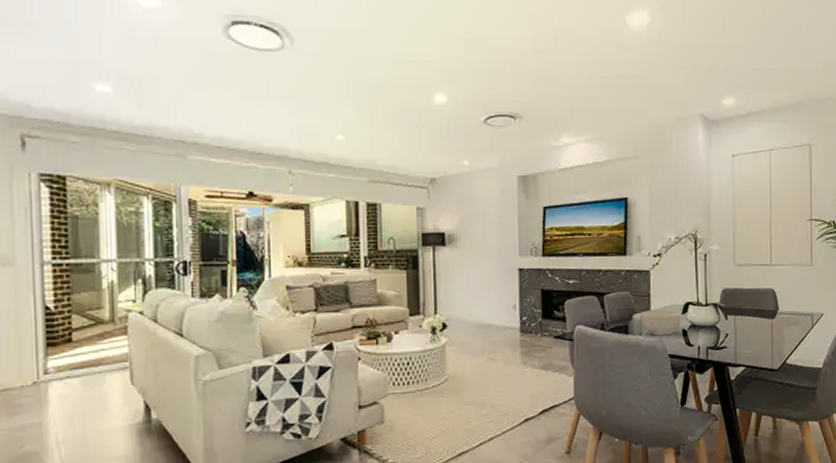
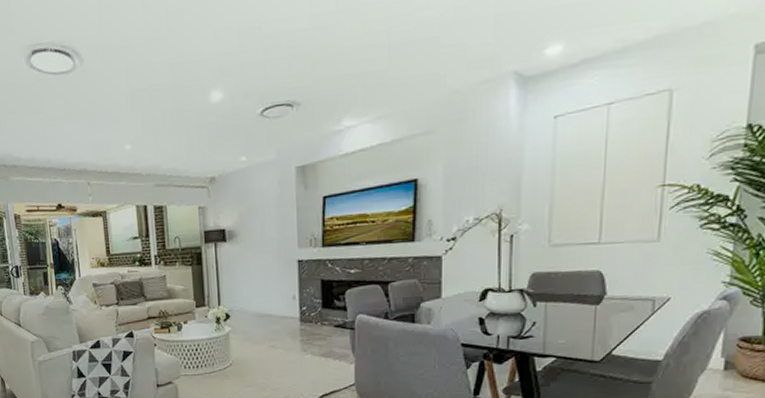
bowl: present [639,311,681,336] -> none [428,298,478,325]

